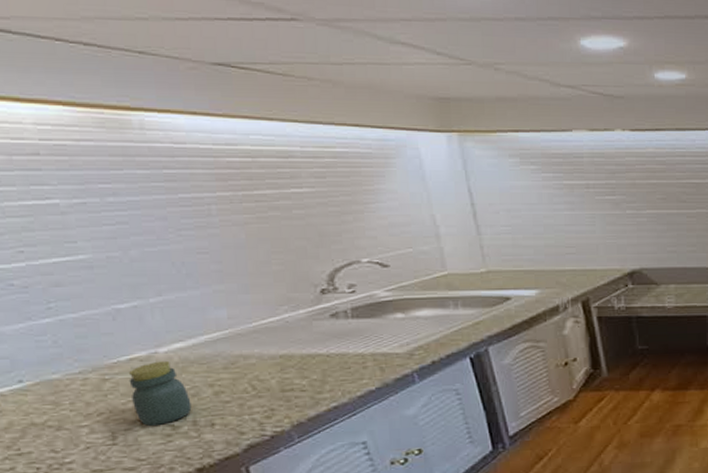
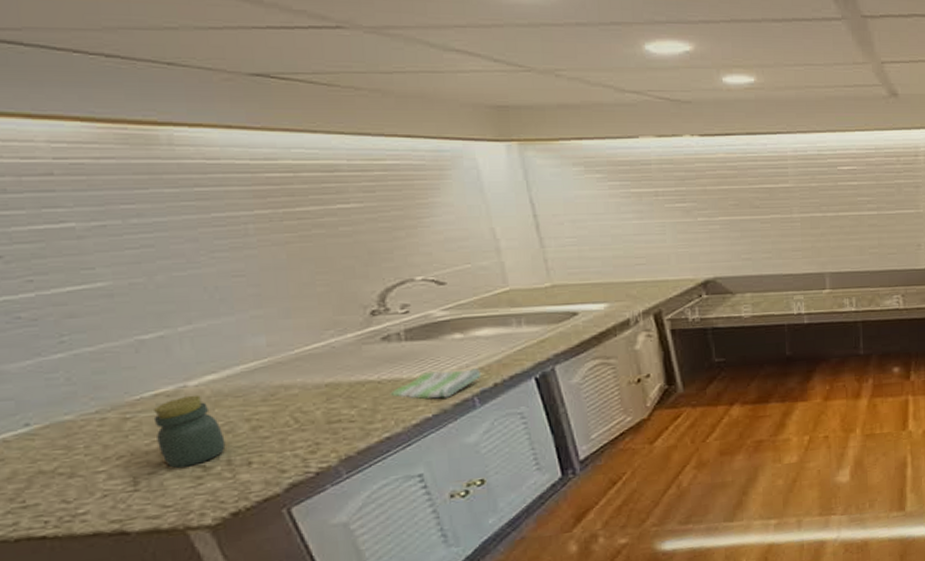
dish towel: none [338,346,421,374] -> present [390,368,482,400]

